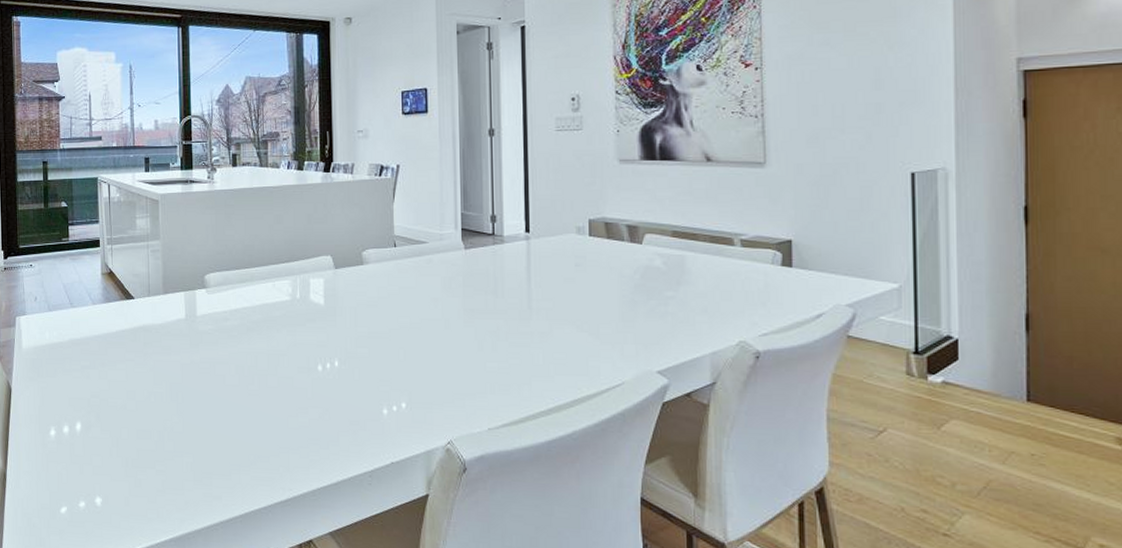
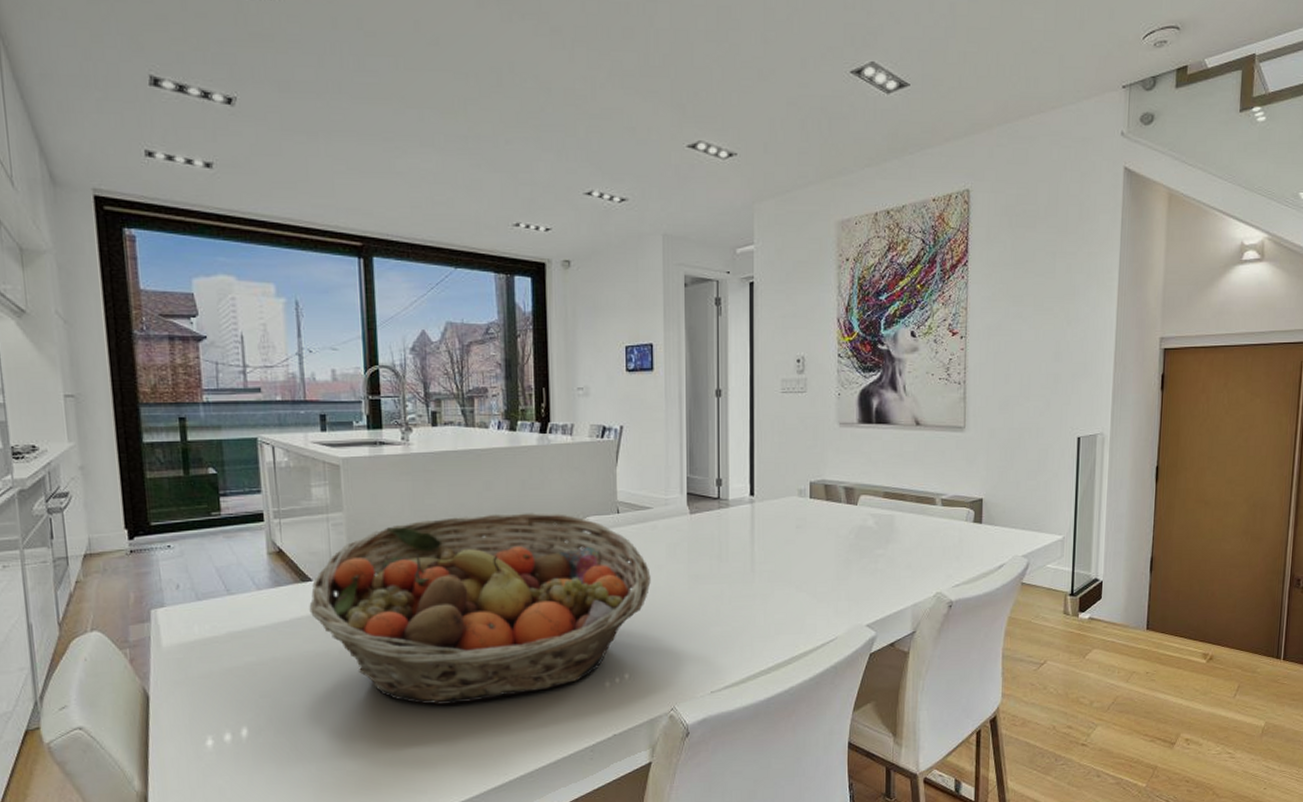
fruit basket: none [131,245,427,418] -> present [309,513,651,705]

